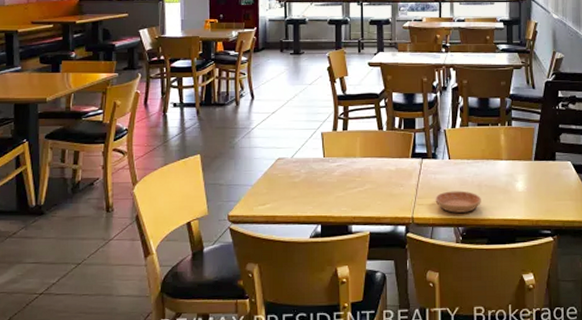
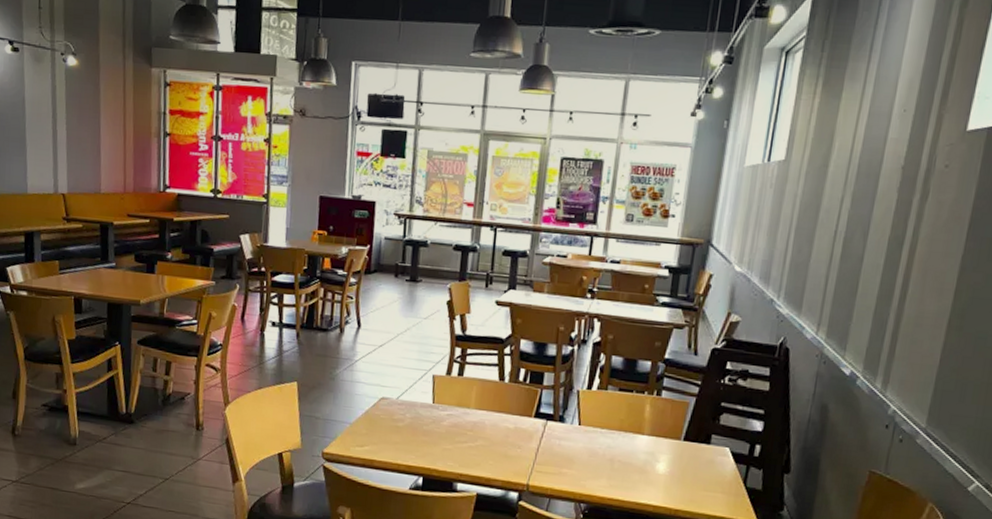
saucer: present [435,191,481,213] -> none [556,461,612,489]

